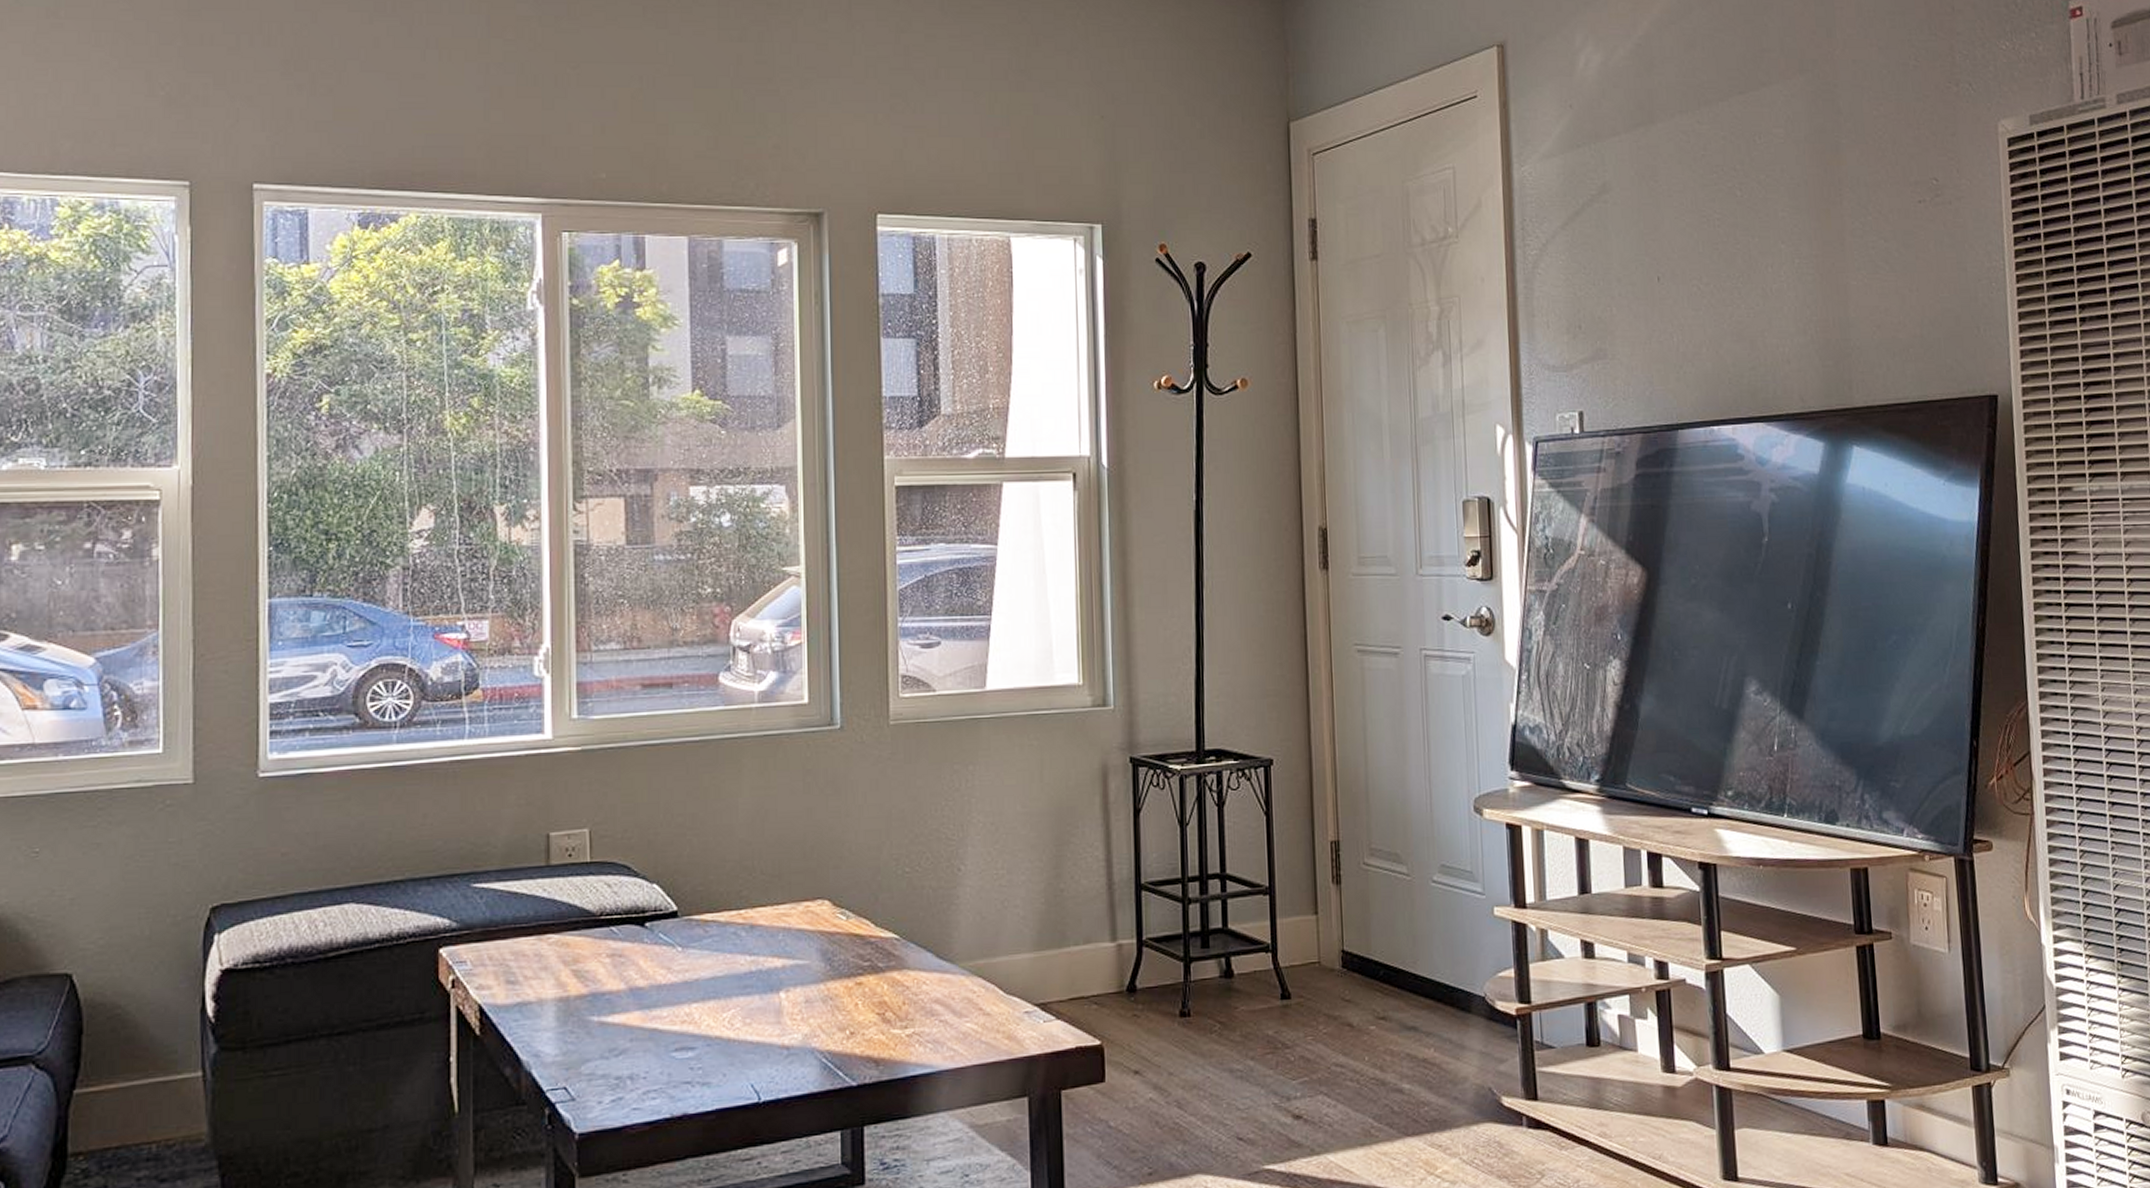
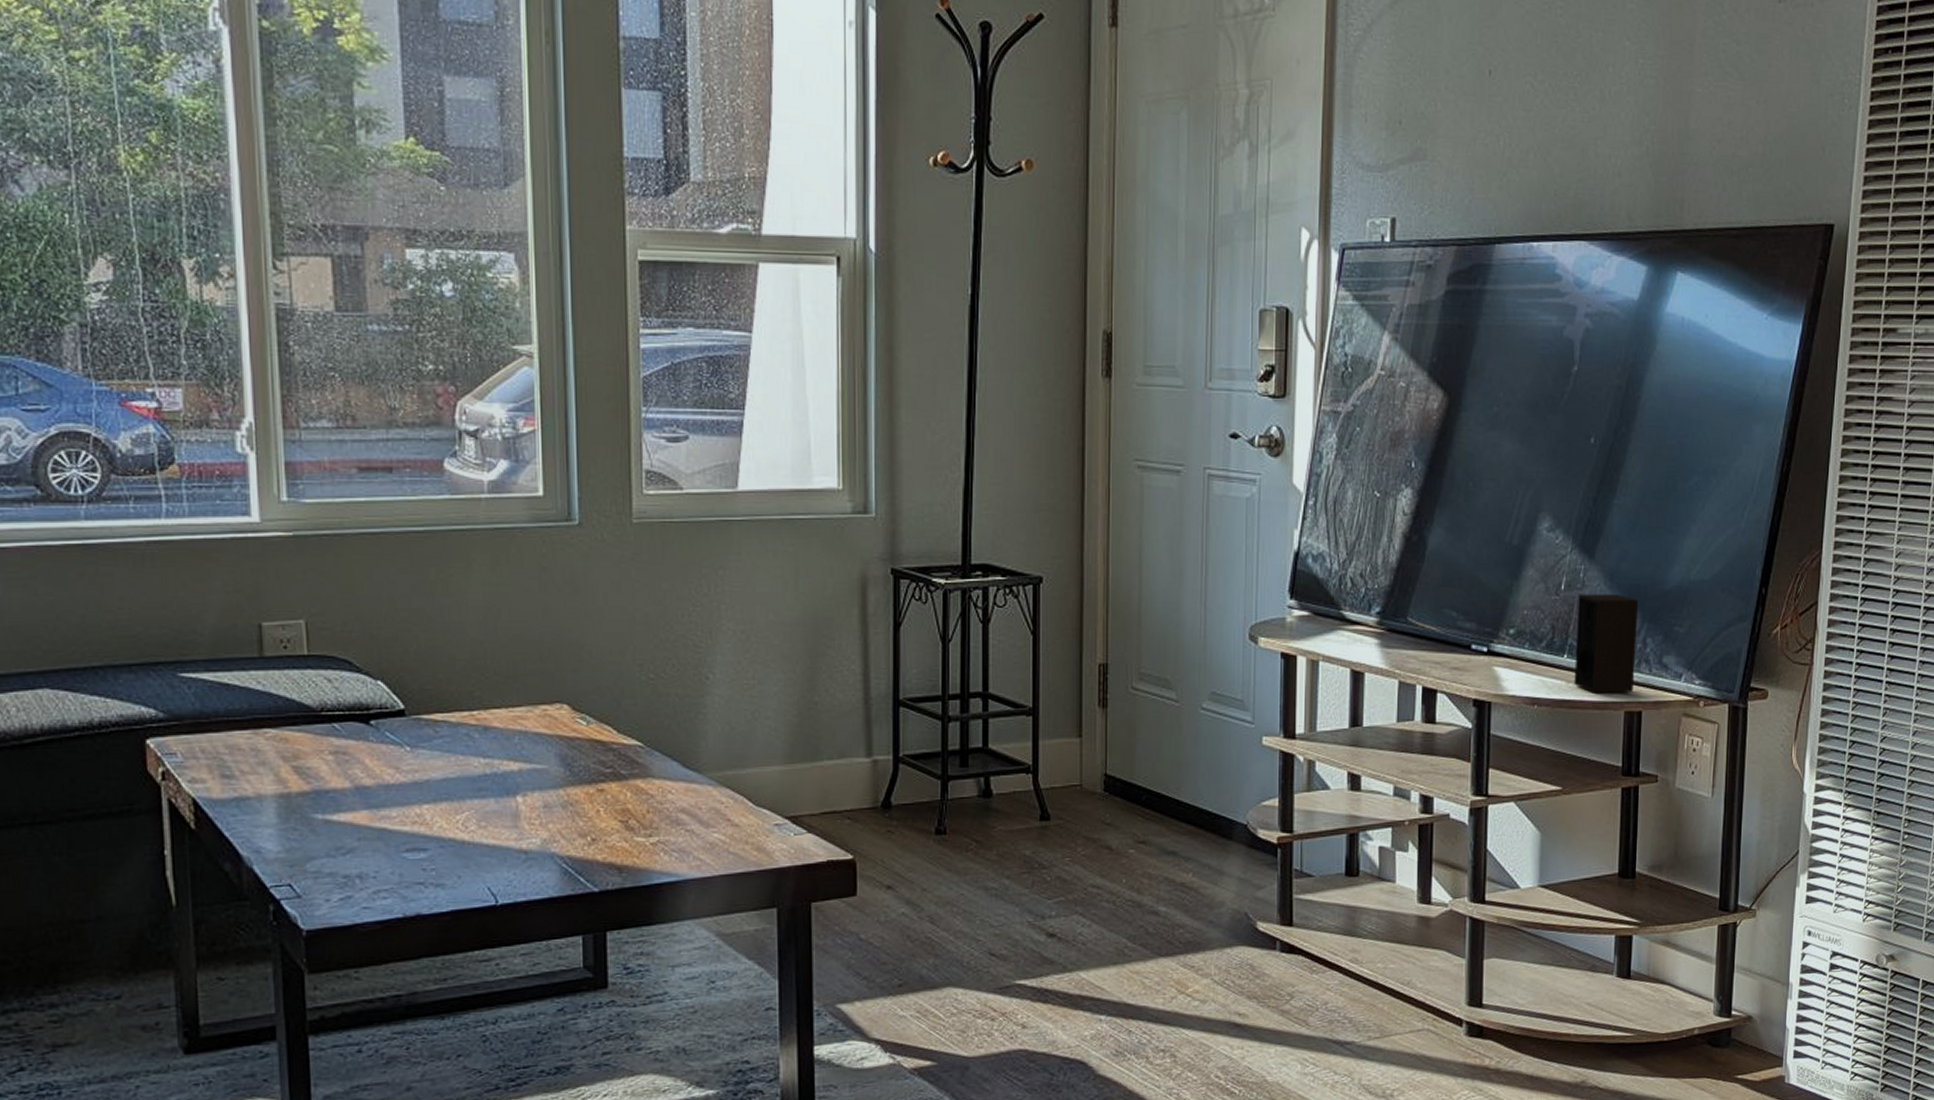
speaker: none [1792,752,1857,852] -> present [1574,593,1639,693]

